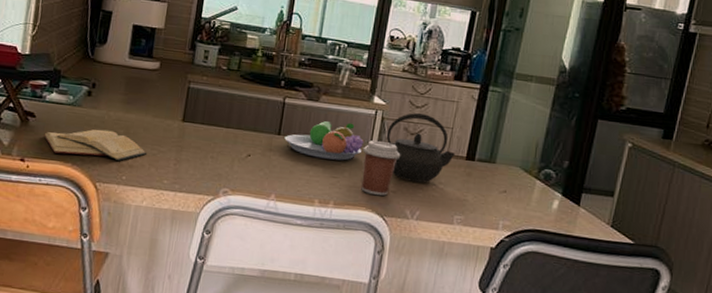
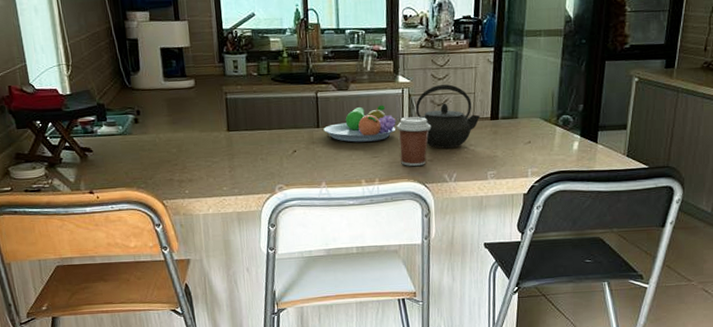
diary: present [44,129,148,162] -> none [104,151,203,181]

